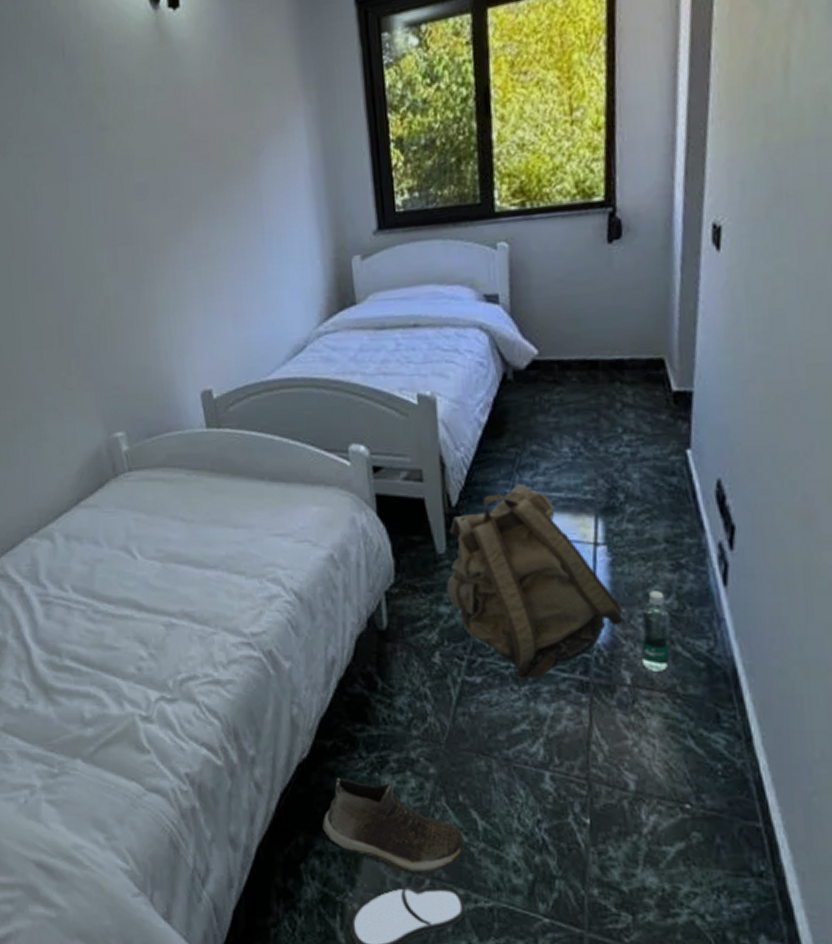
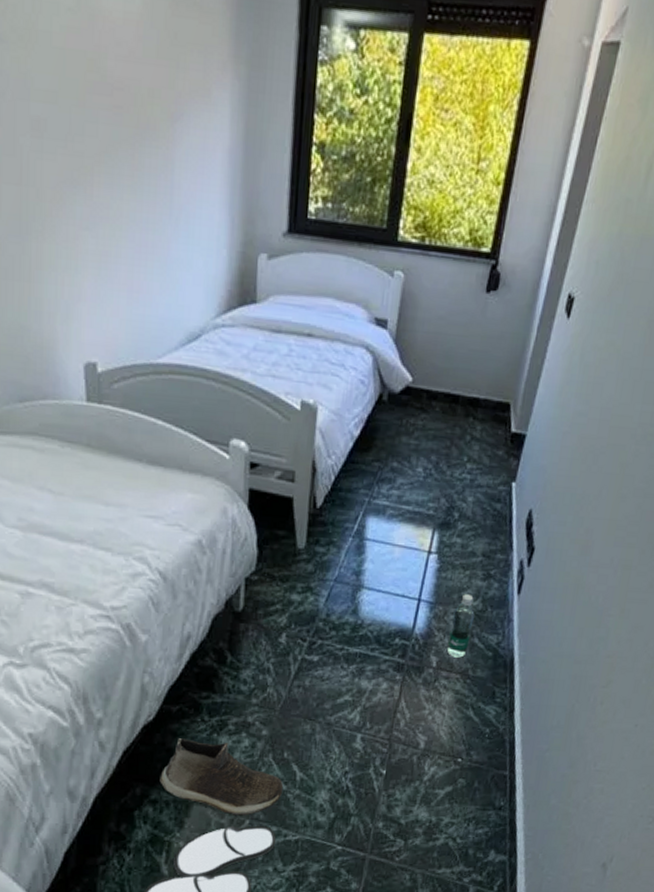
backpack: present [446,483,623,680] -> none [300,494,440,660]

